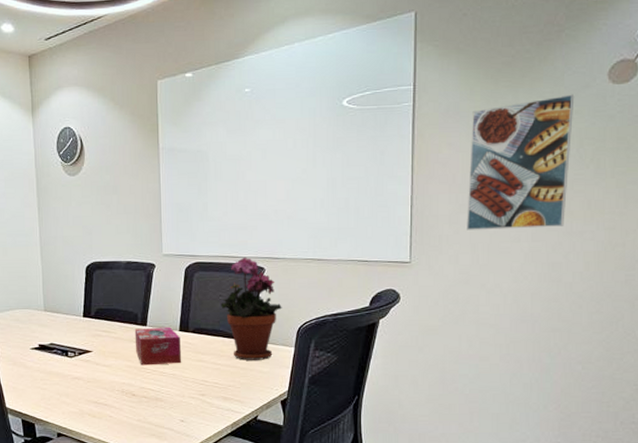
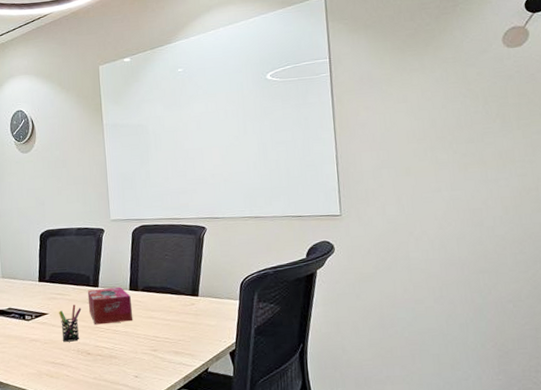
pen holder: none [103,343,128,382] -> present [58,305,82,342]
potted plant: present [221,256,282,360] -> none [167,218,225,315]
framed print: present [467,94,575,230] -> none [384,58,479,183]

